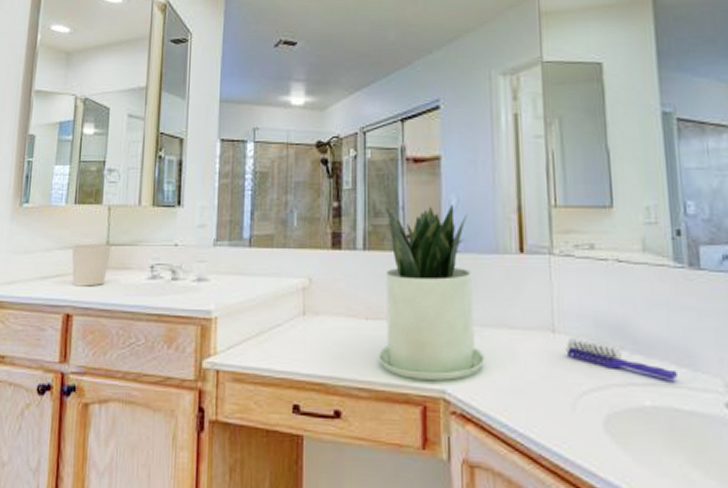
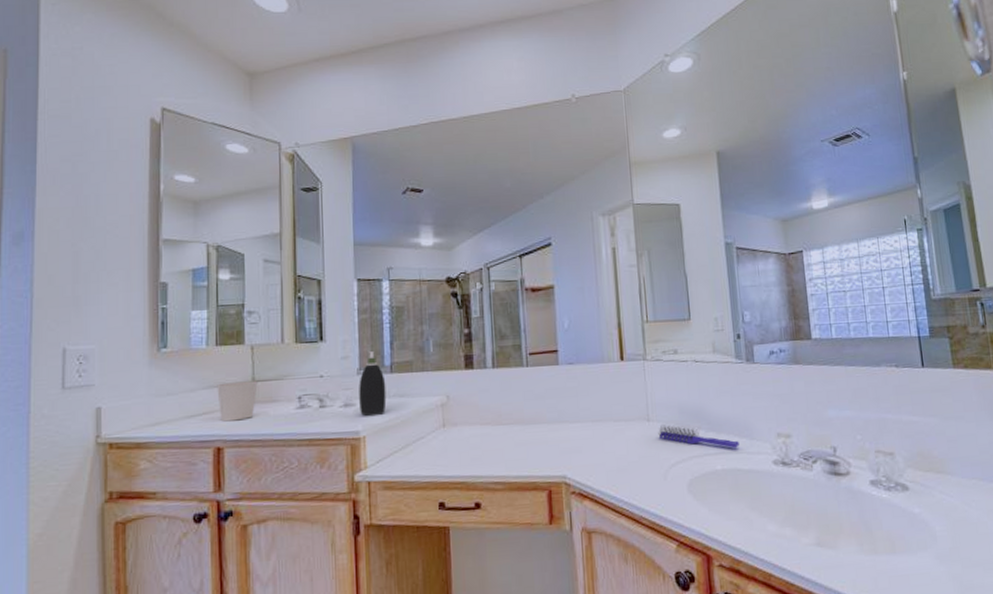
soap dispenser: none [213,219,243,295] -> present [359,350,387,417]
planter: present [377,204,486,380] -> none [508,325,597,470]

